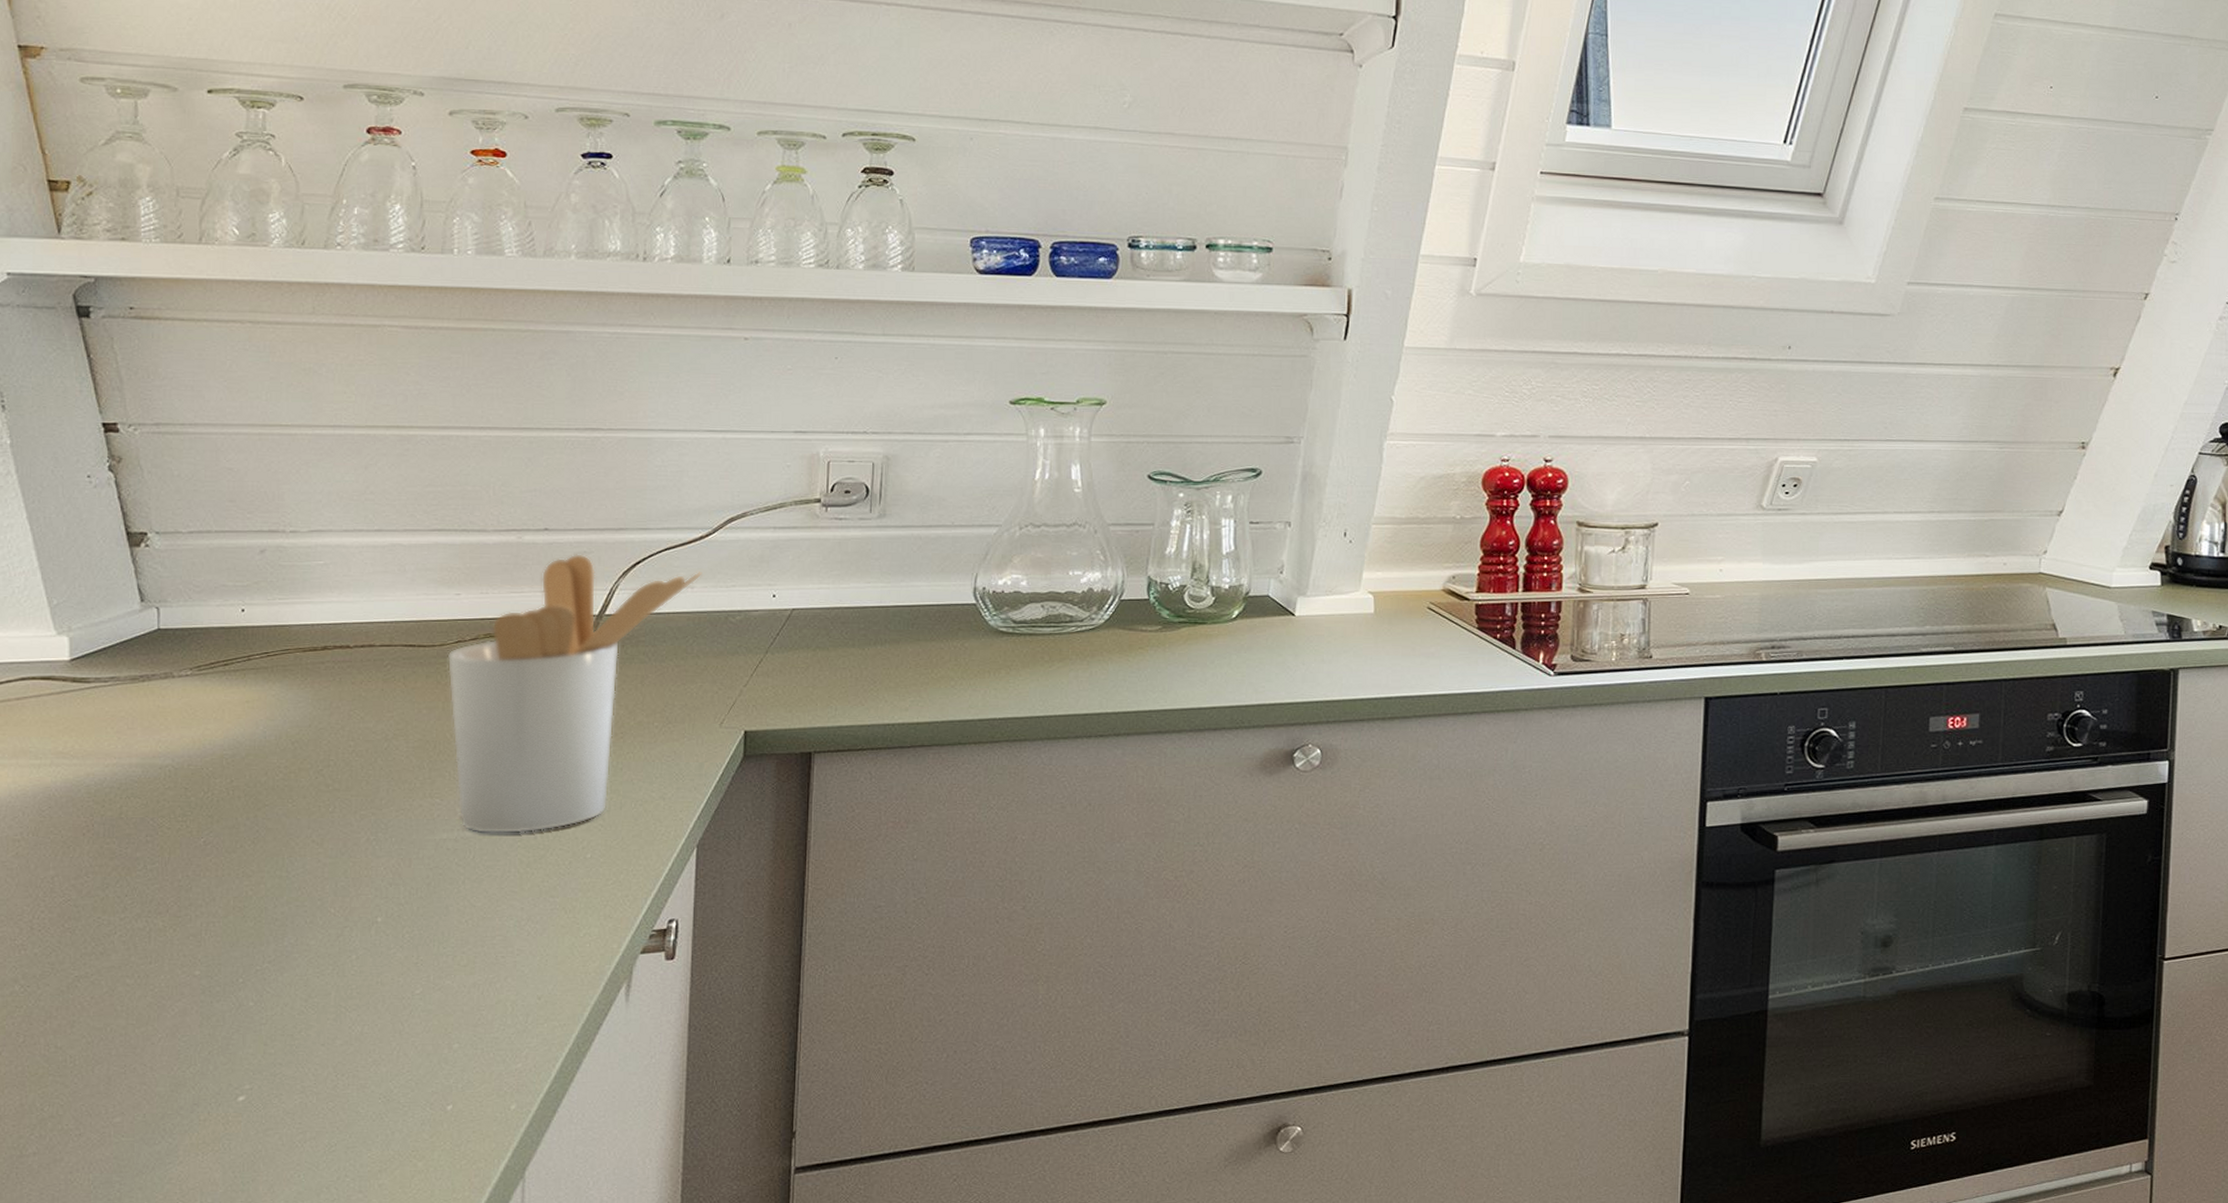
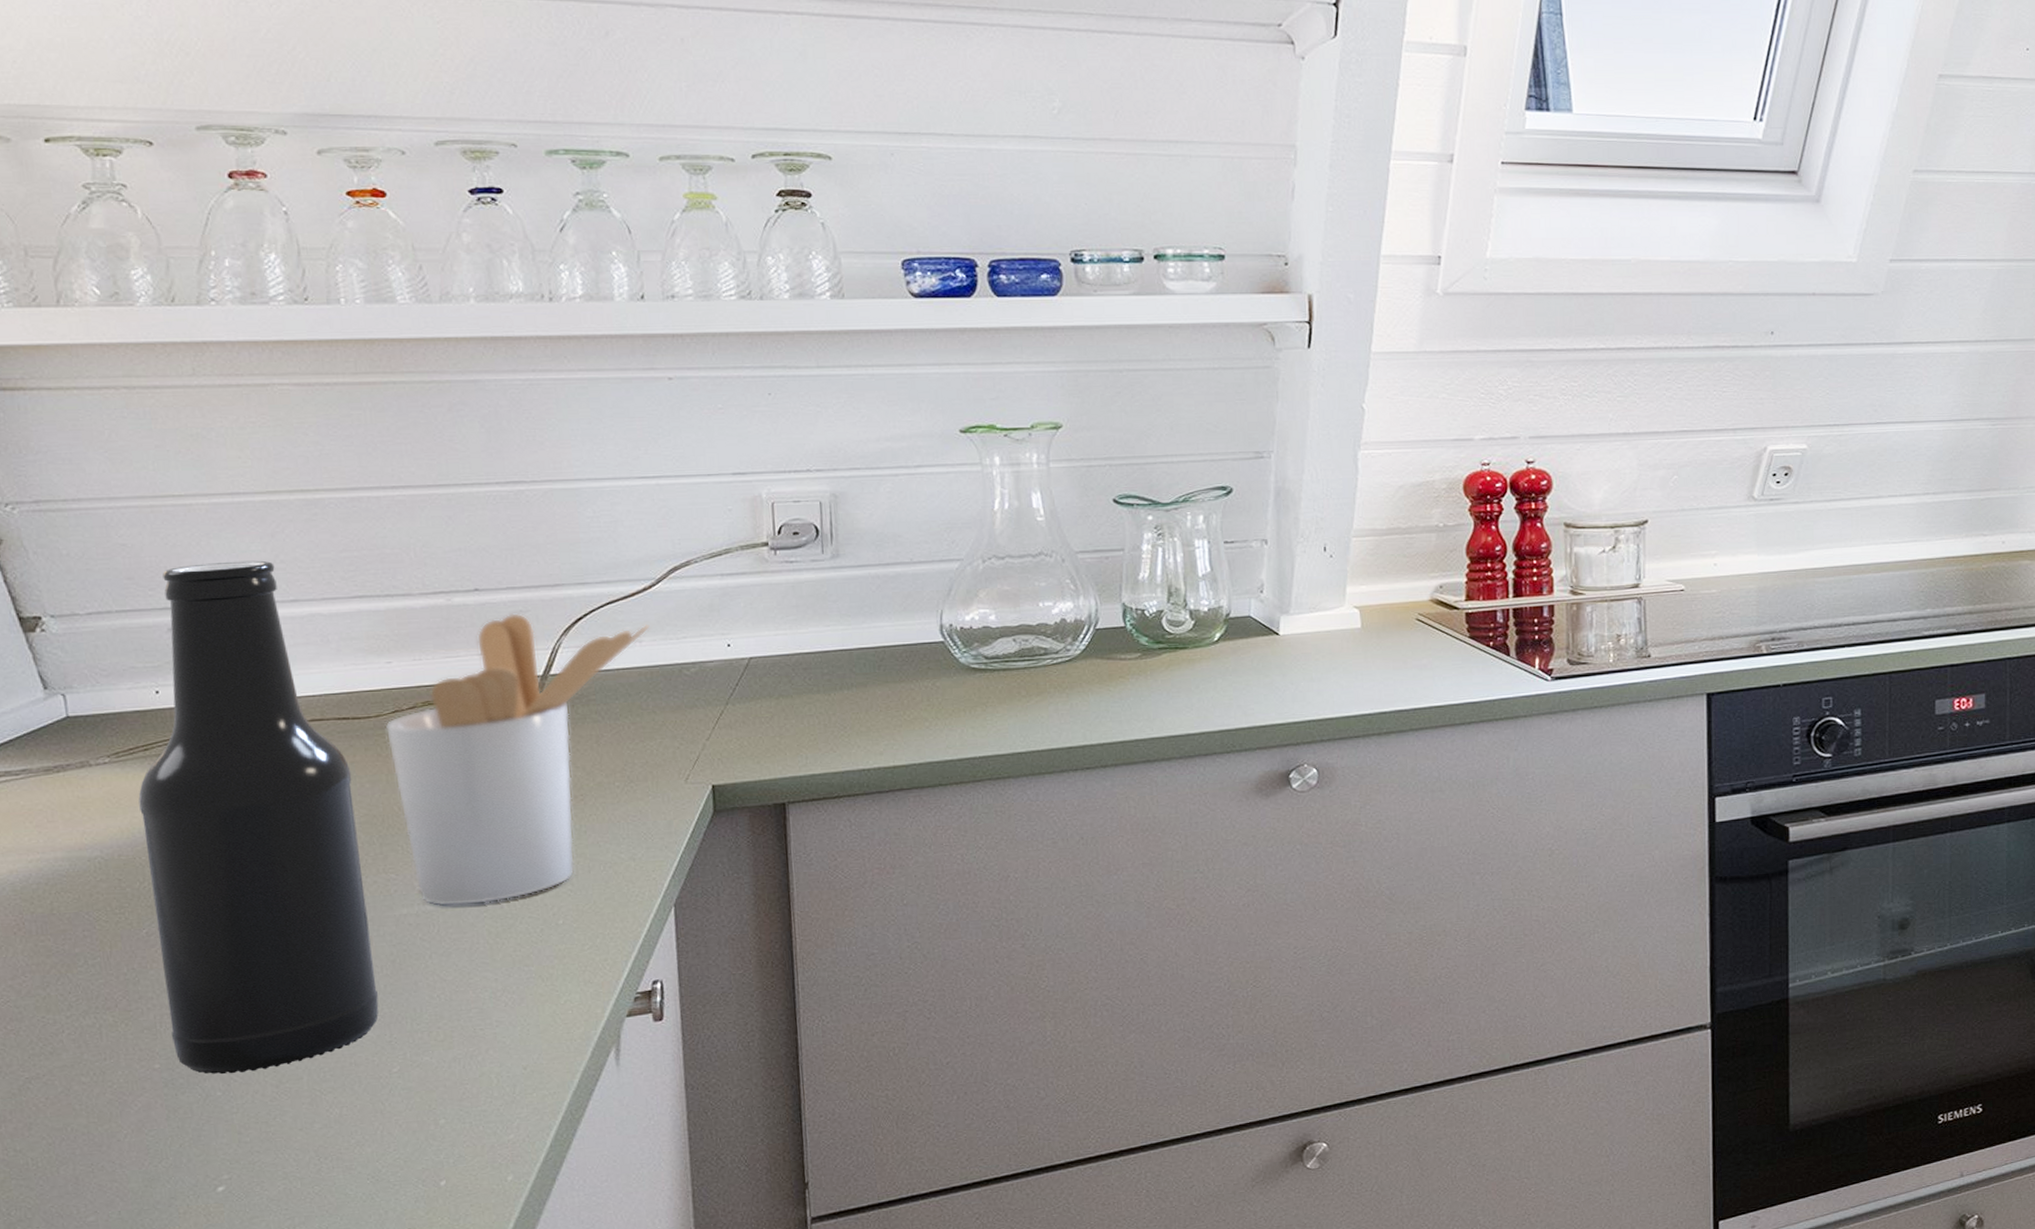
beer bottle: none [213,490,411,985] -> present [138,560,379,1074]

